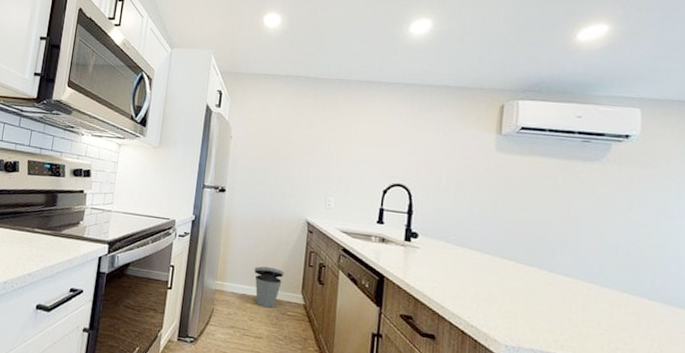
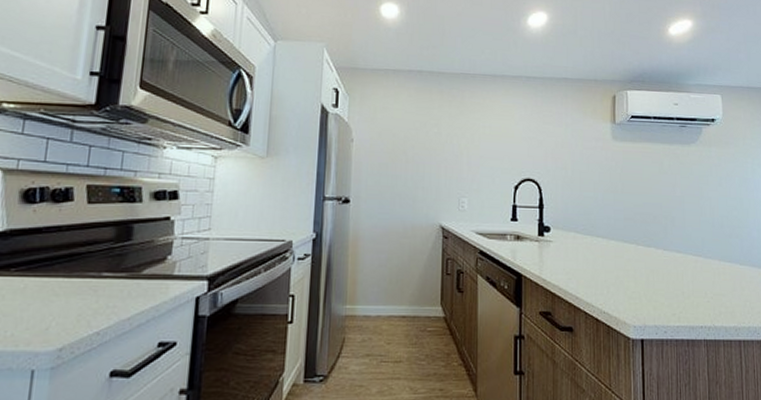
trash can: present [254,266,284,308] -> none [388,282,421,327]

